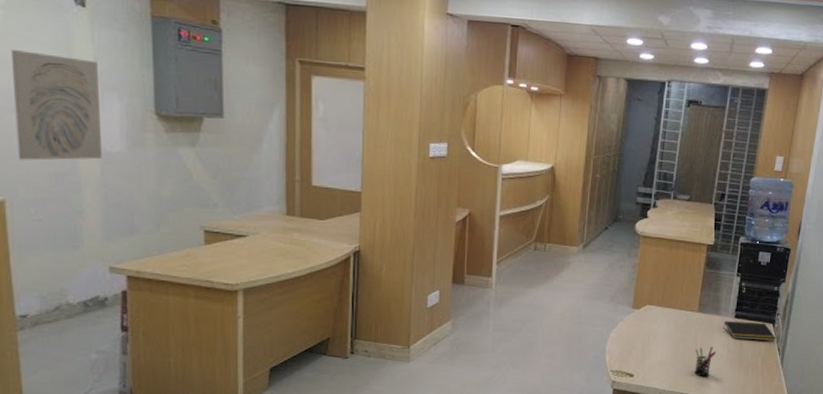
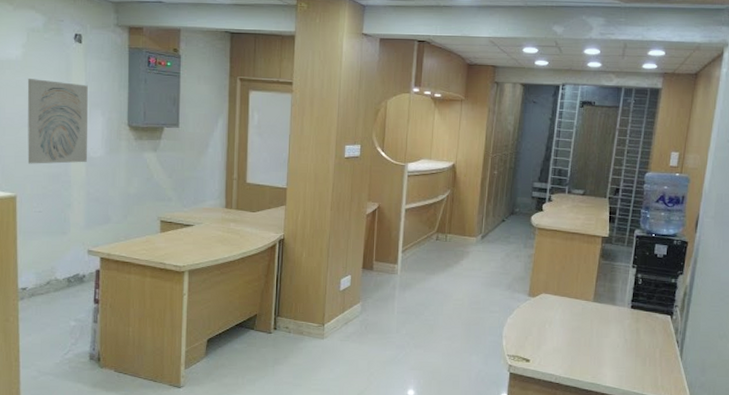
pen holder: present [694,347,717,377] -> none [590,336,613,366]
notepad: present [722,321,776,341] -> none [618,311,674,333]

